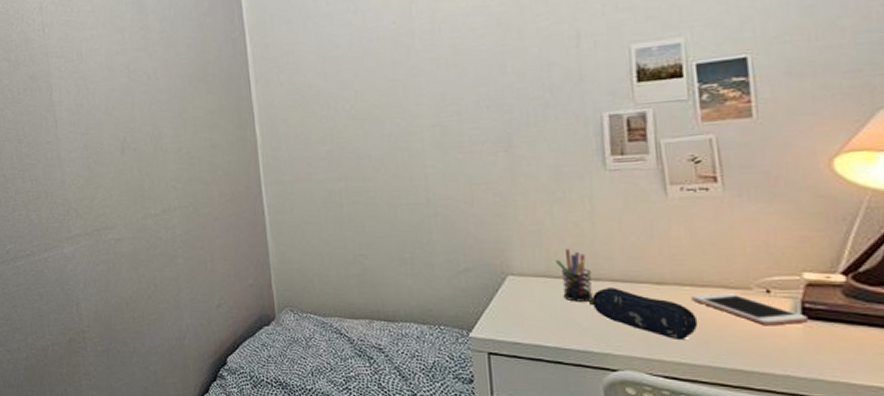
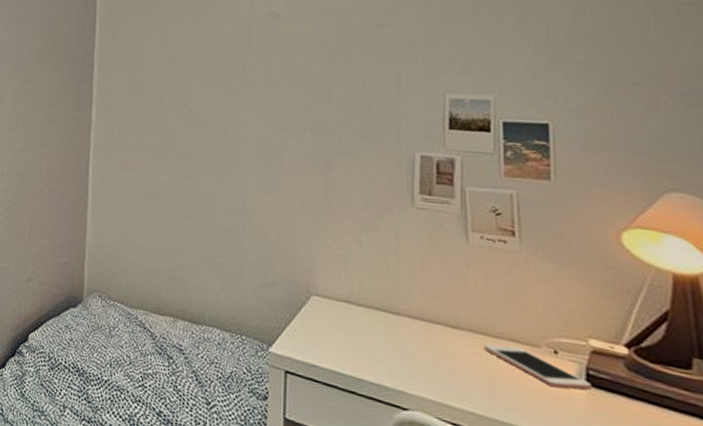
pen holder: present [555,248,593,302] -> none [358,277,392,335]
pencil case: present [589,288,698,341] -> none [387,323,488,389]

